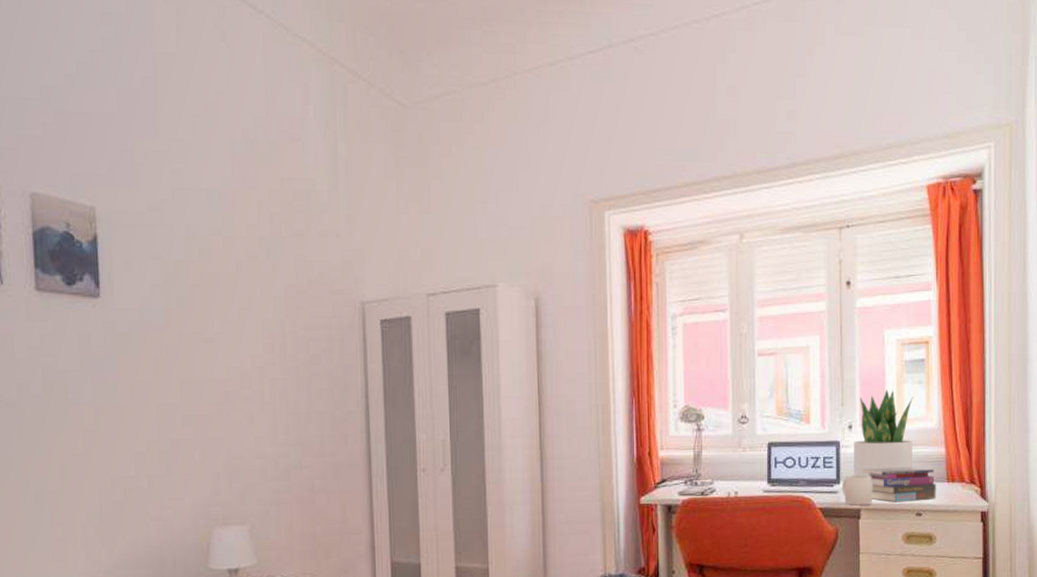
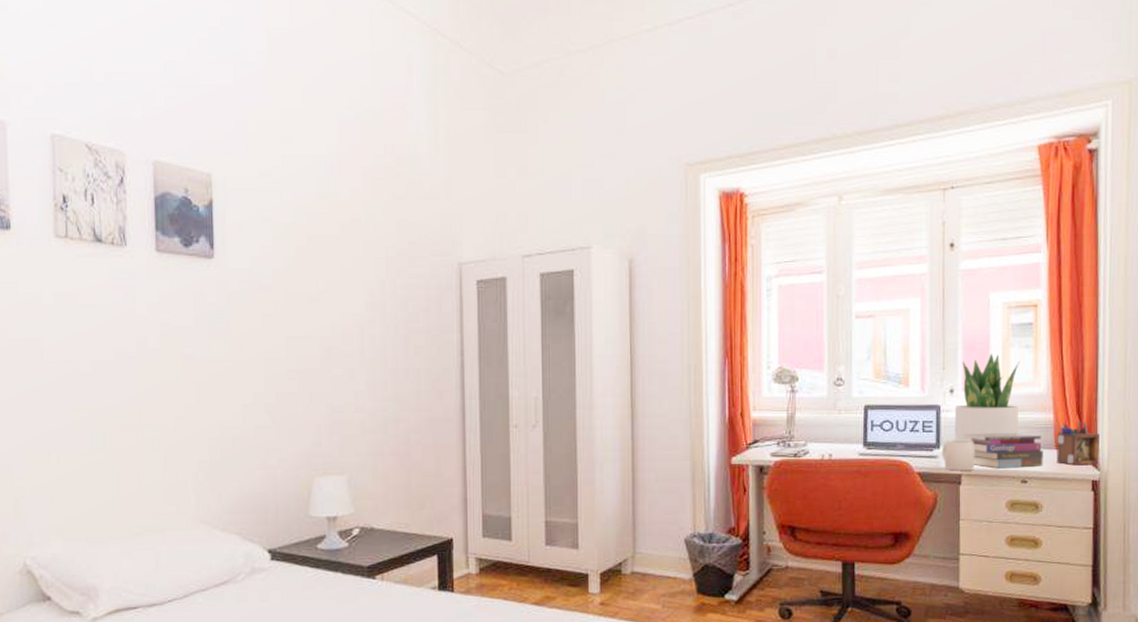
desk organizer: none [948,454,987,498] -> present [1056,421,1100,466]

